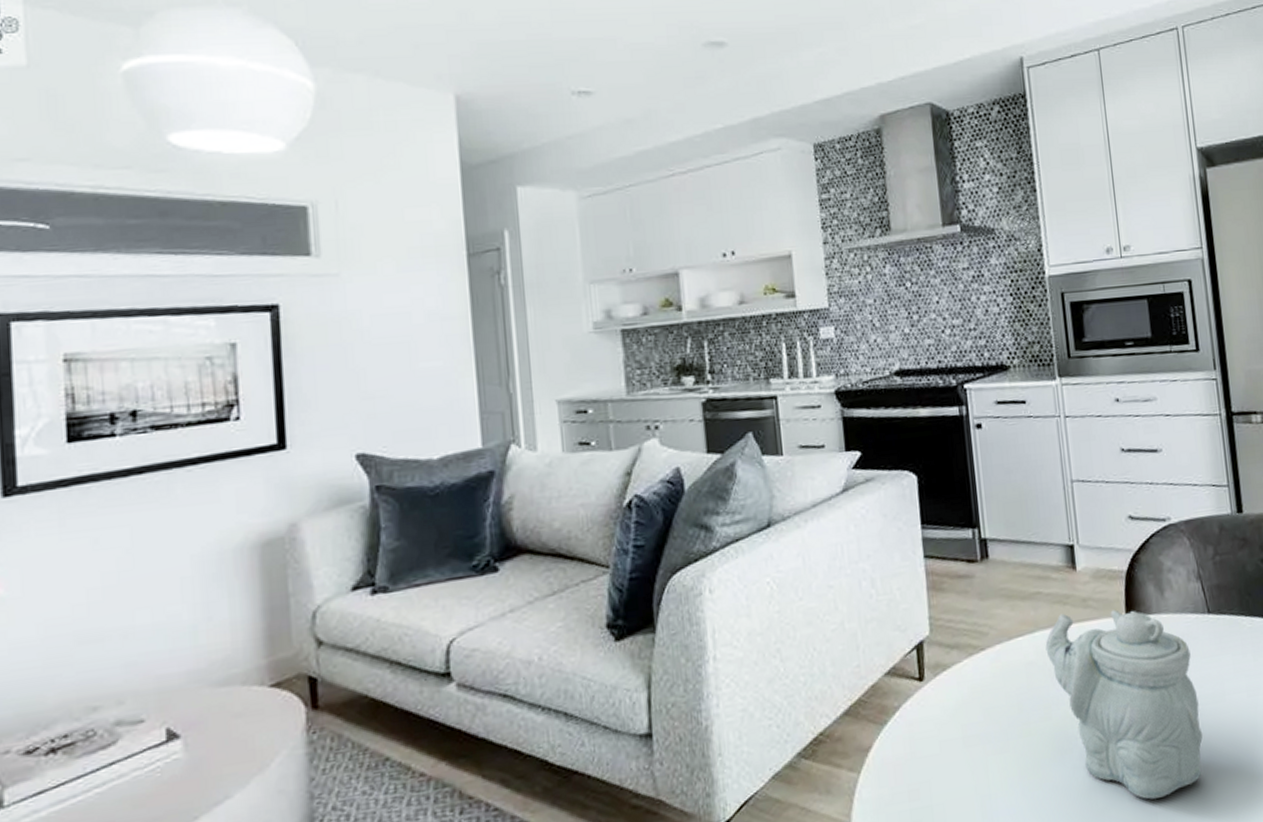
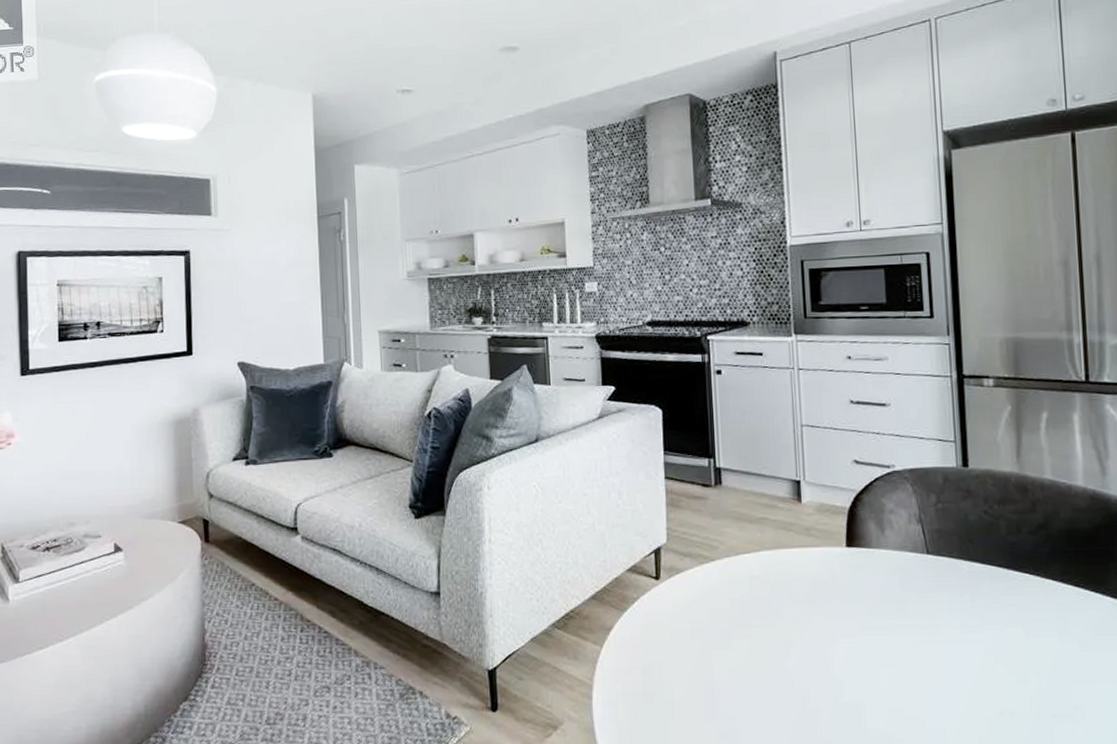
teapot: present [1045,609,1203,799] -> none [769,538,915,708]

